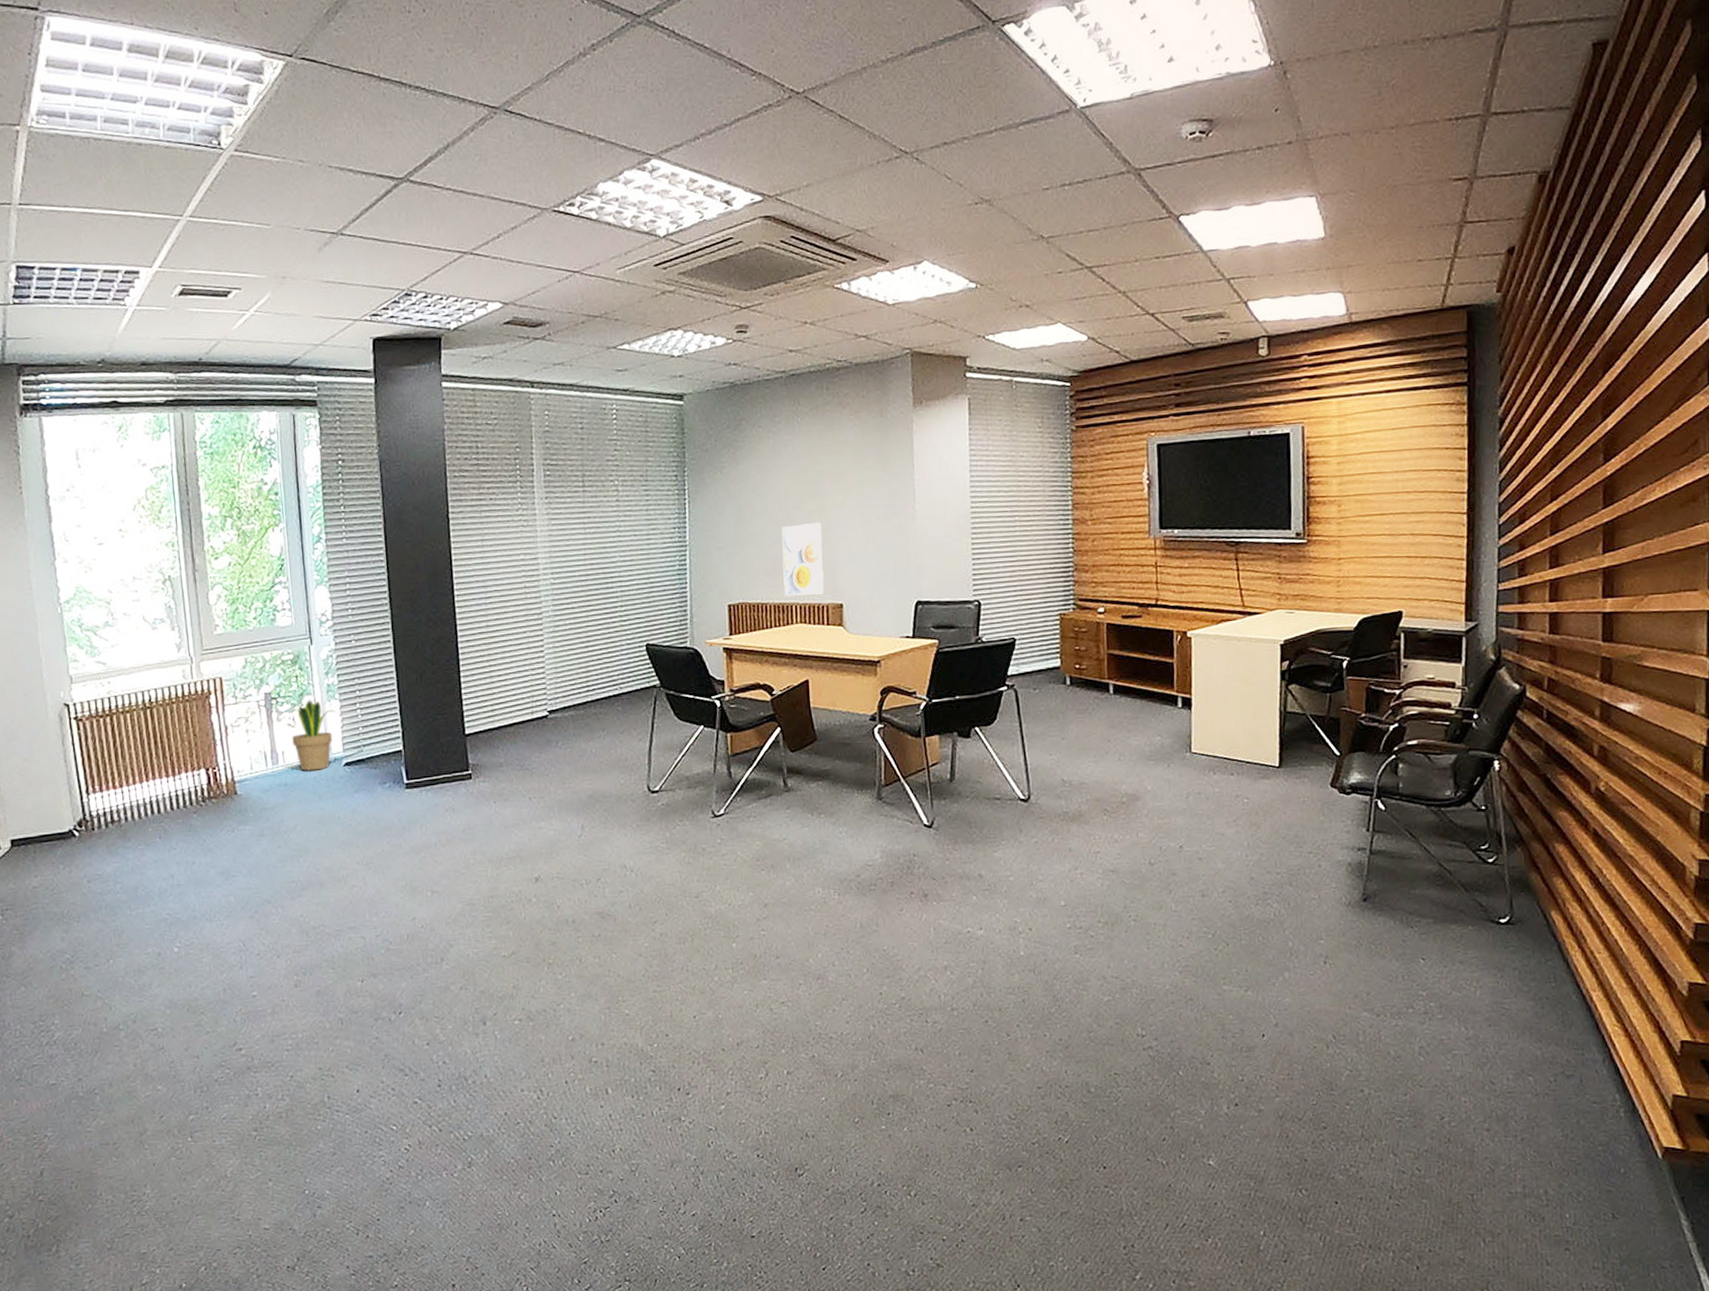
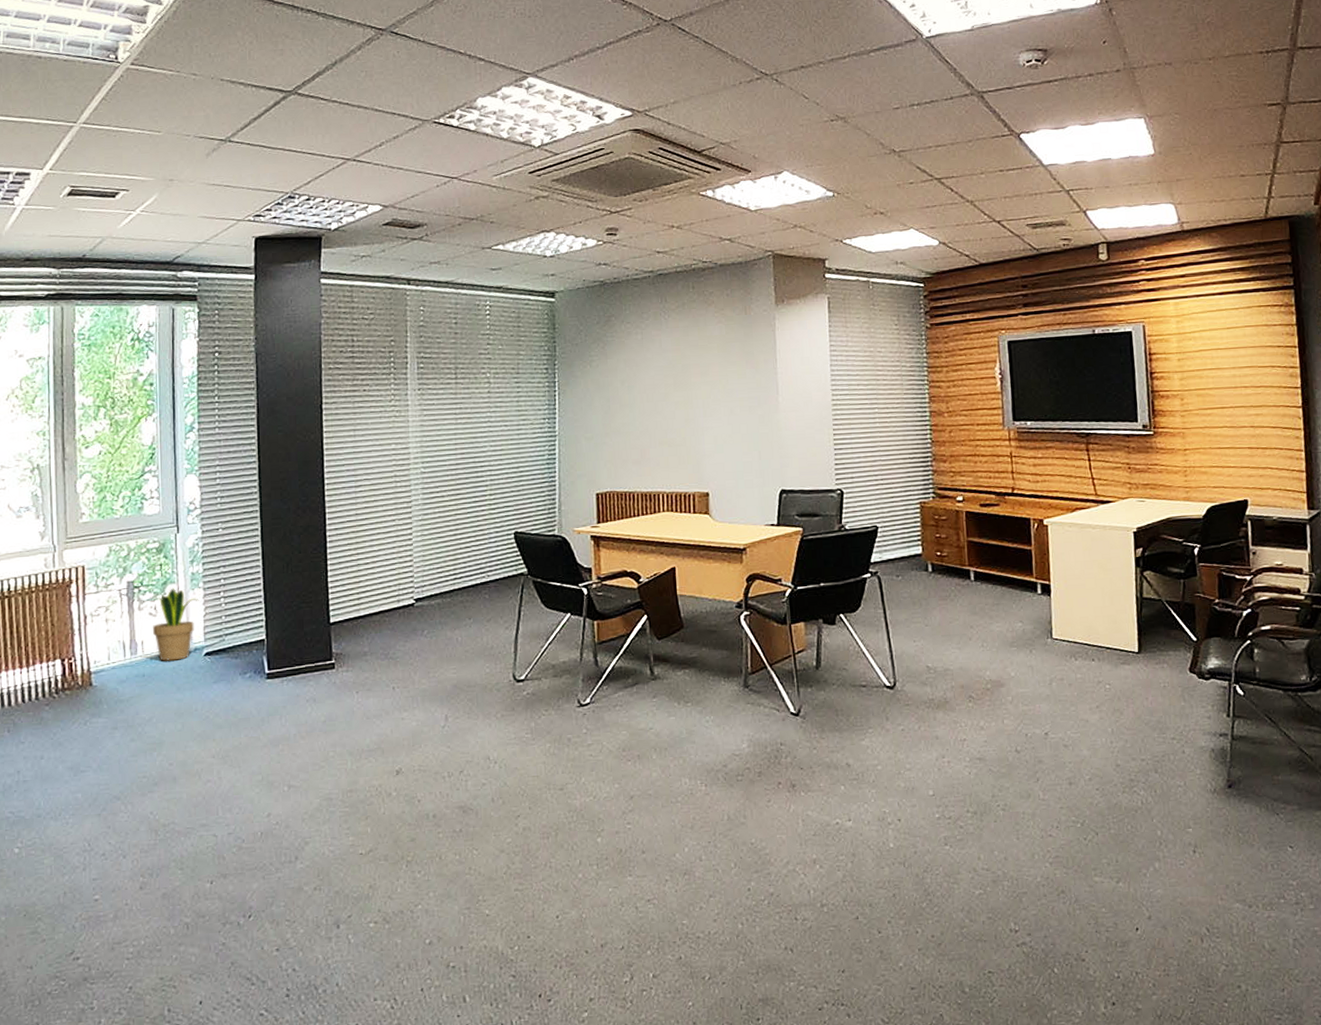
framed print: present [782,522,825,596] -> none [649,413,691,485]

